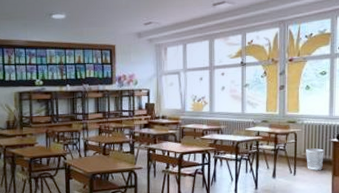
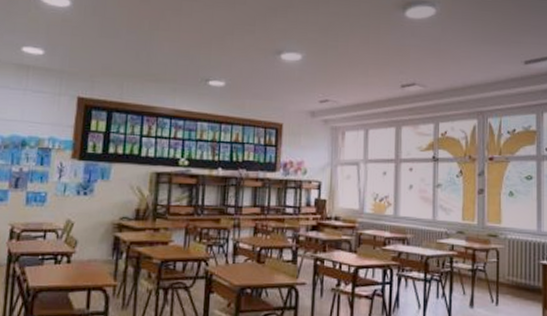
wastebasket: present [306,148,324,170] -> none [510,271,532,301]

